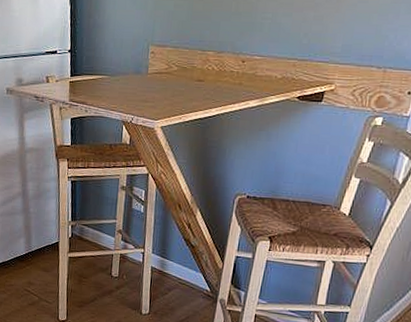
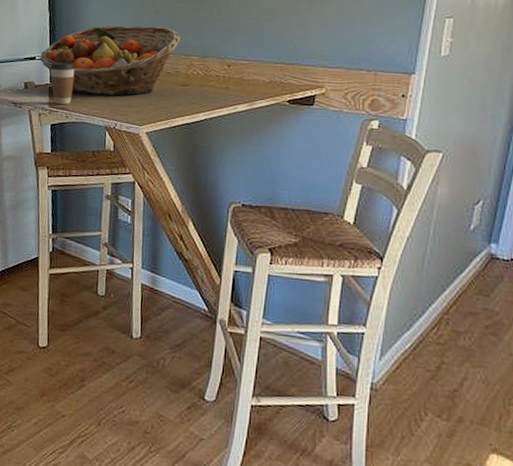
fruit basket: none [60,19,198,90] -> present [39,26,180,95]
coffee cup: none [70,55,95,99] -> present [49,61,75,105]

